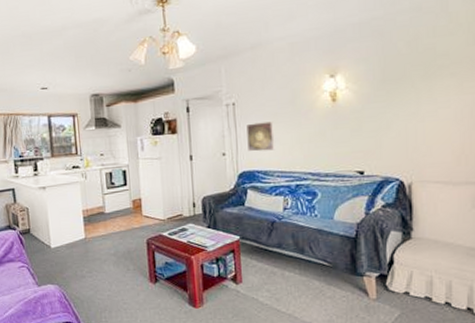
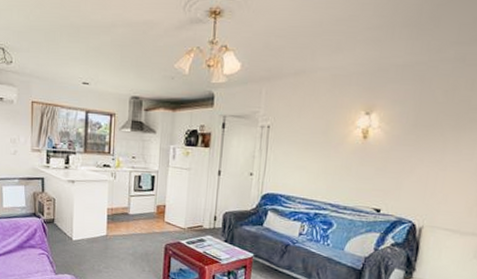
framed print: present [246,121,275,152] -> none [275,148,304,177]

